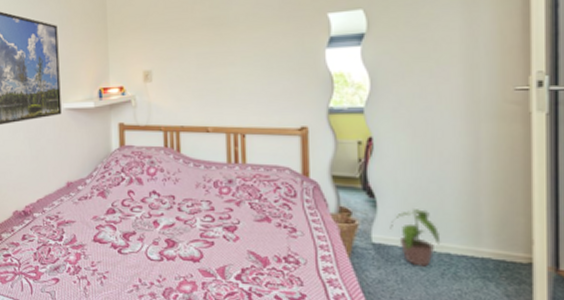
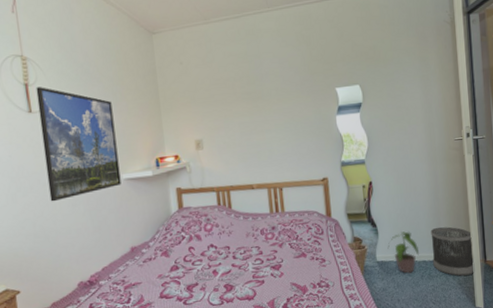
wastebasket: none [462,210,537,286] -> present [430,226,475,276]

